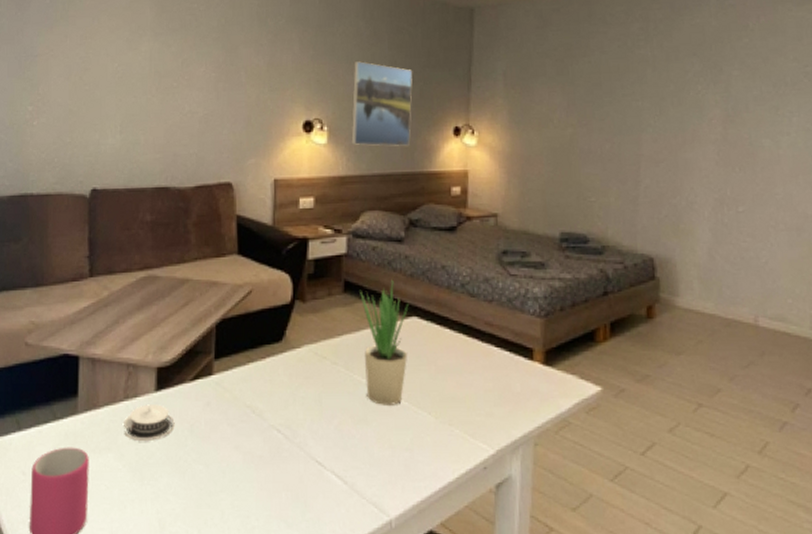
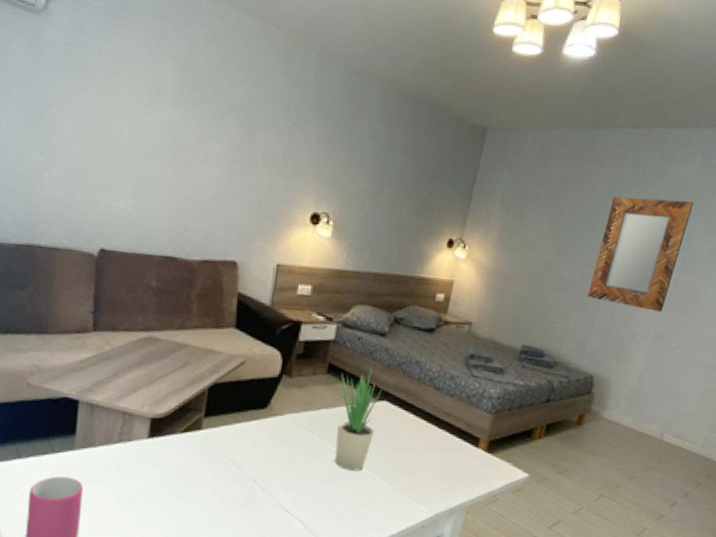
architectural model: present [124,404,175,441] -> none [116,448,164,479]
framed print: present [351,61,413,146] -> none [353,163,420,251]
home mirror: none [623,48,721,173] -> present [587,196,694,312]

